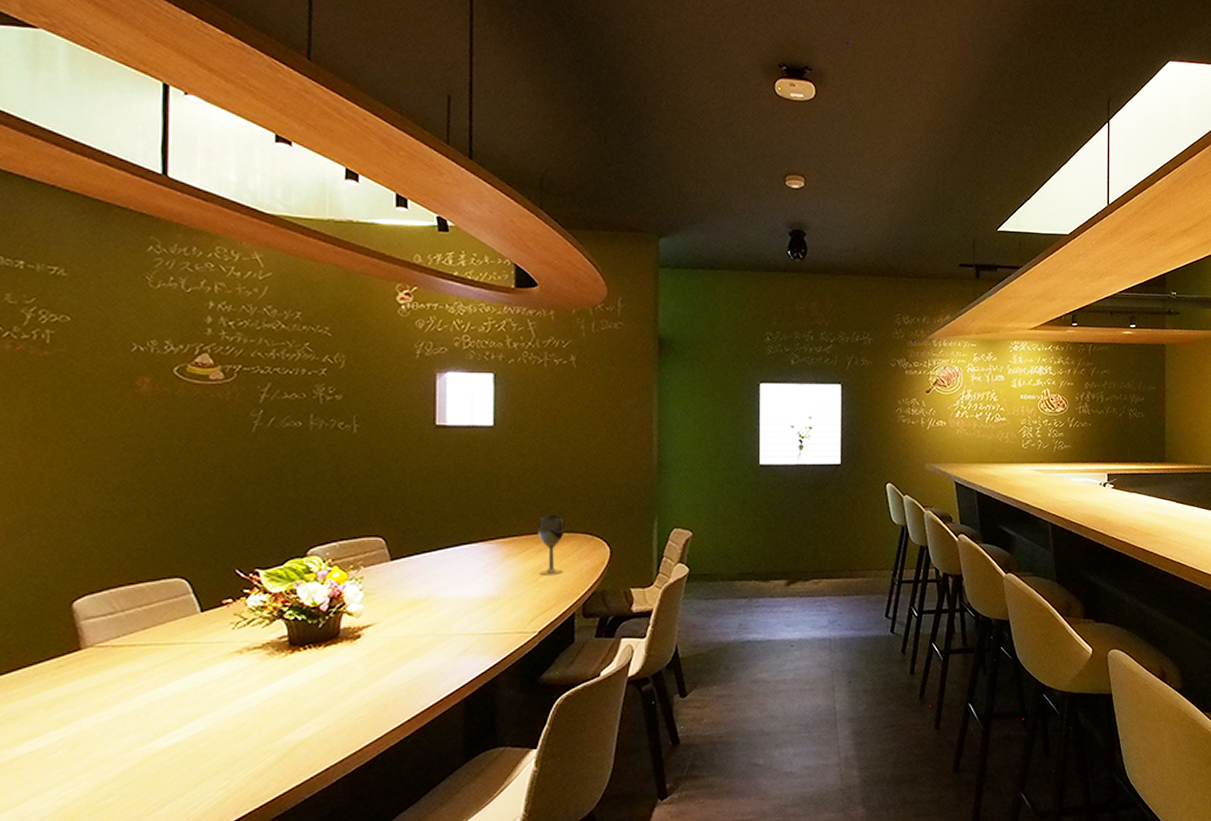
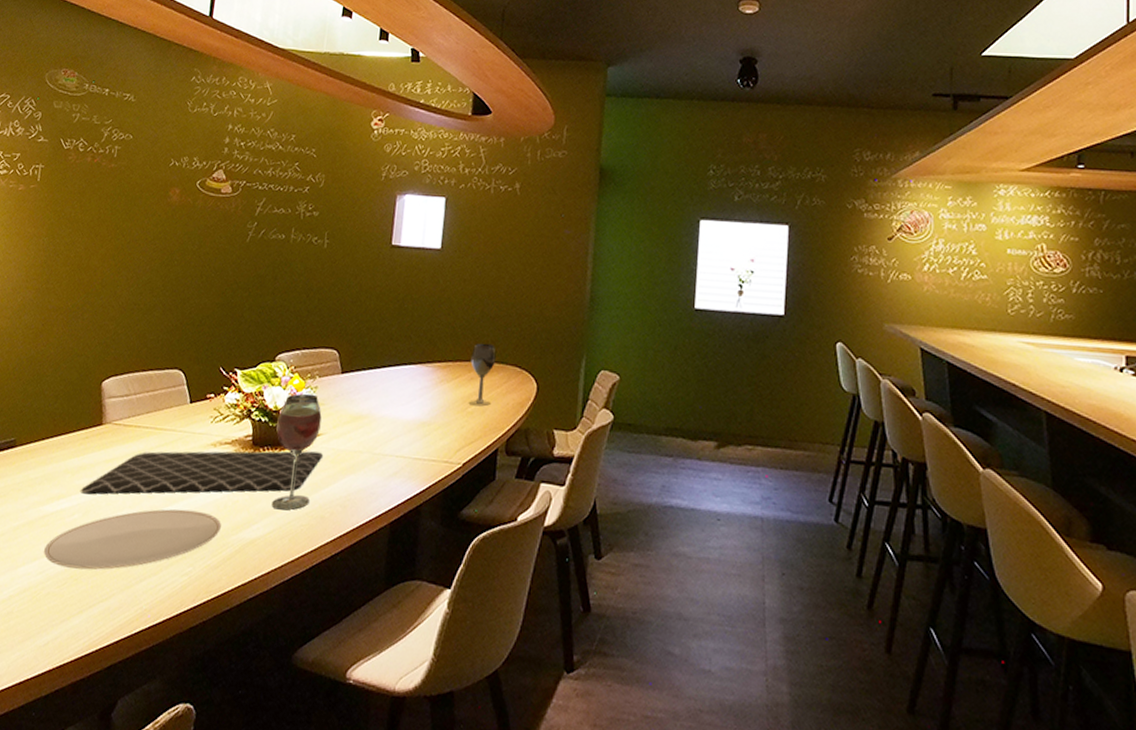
plate: none [19,722,261,810] -> present [44,509,221,570]
placemat: none [62,642,380,728] -> present [81,451,324,494]
wineglass: none [318,585,372,706] -> present [271,393,322,510]

